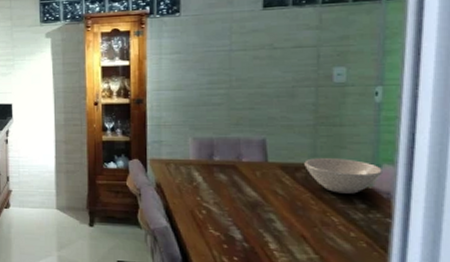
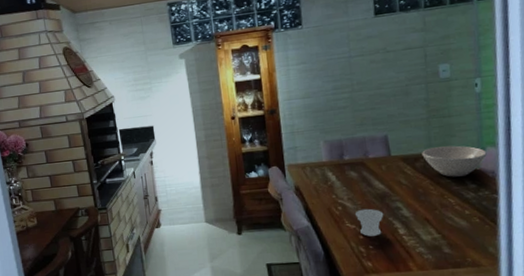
cup: none [221,216,254,247] -> present [355,208,384,236]

